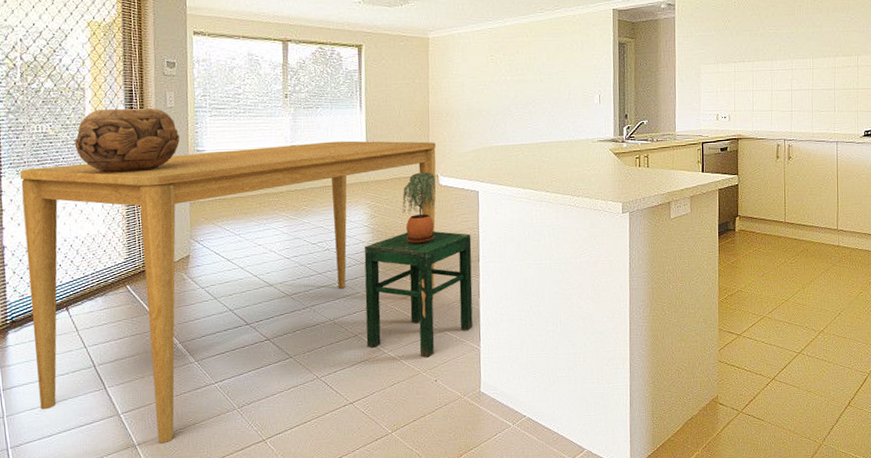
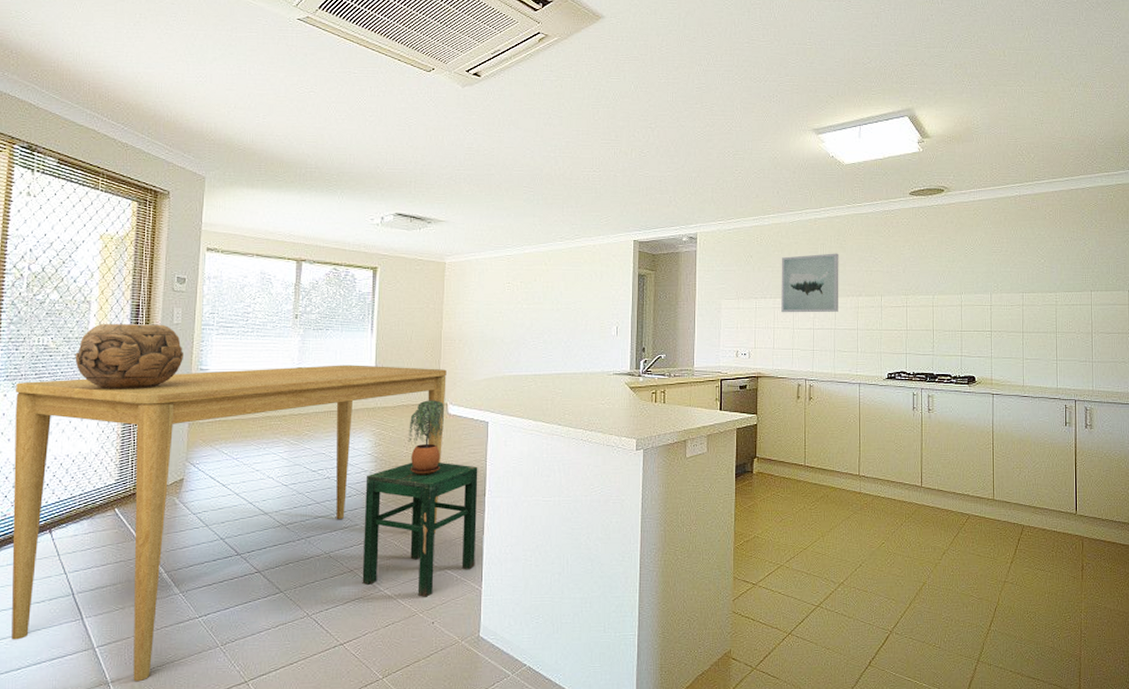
wall art: none [758,14,816,76] -> present [781,253,839,313]

